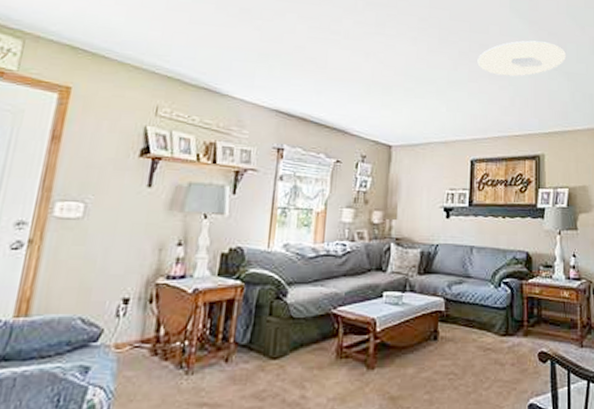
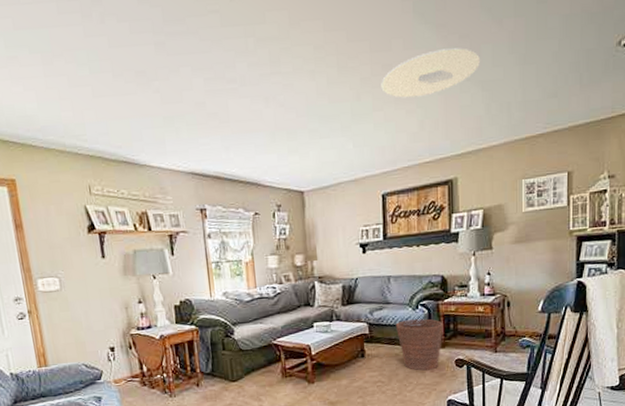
basket: none [474,299,527,363] -> present [395,319,443,371]

